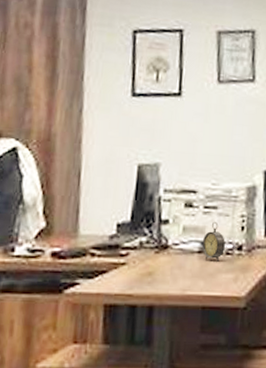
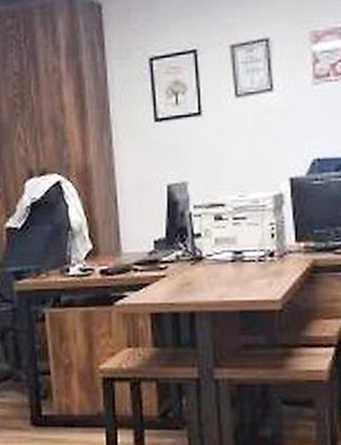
alarm clock: present [201,221,225,262] -> none [234,231,257,269]

